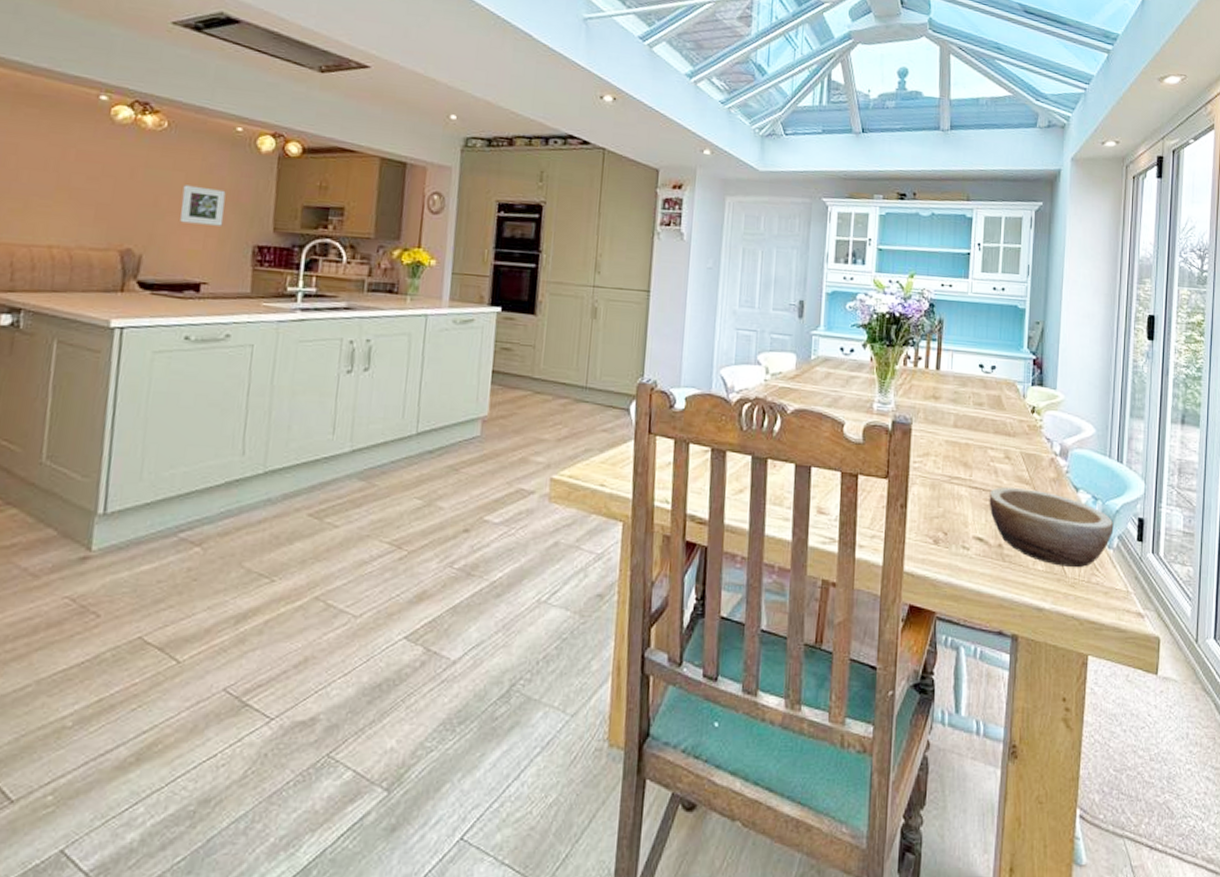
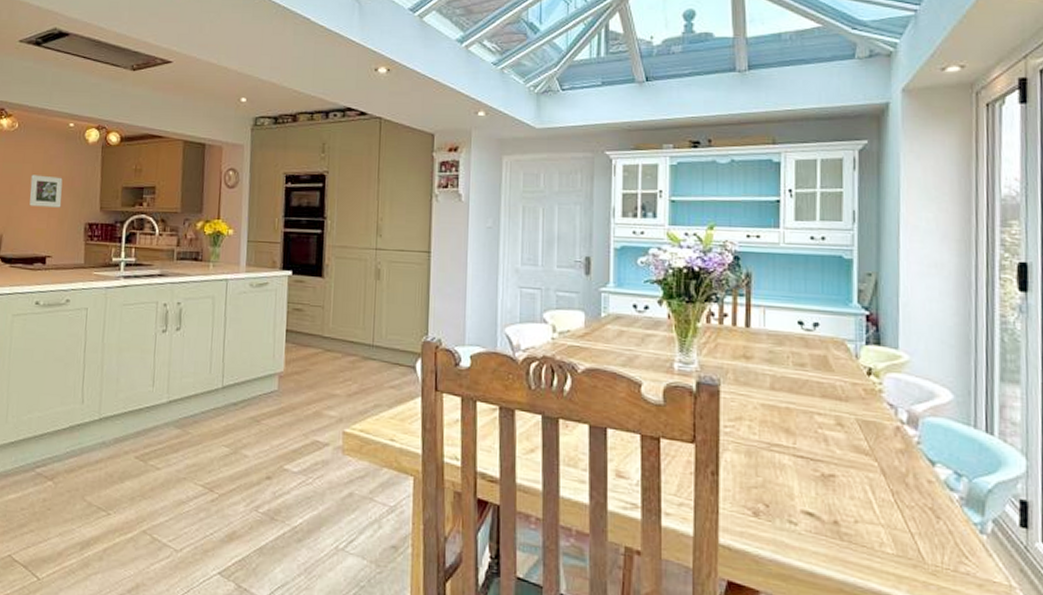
bowl: present [989,487,1114,568] -> none [819,457,986,554]

